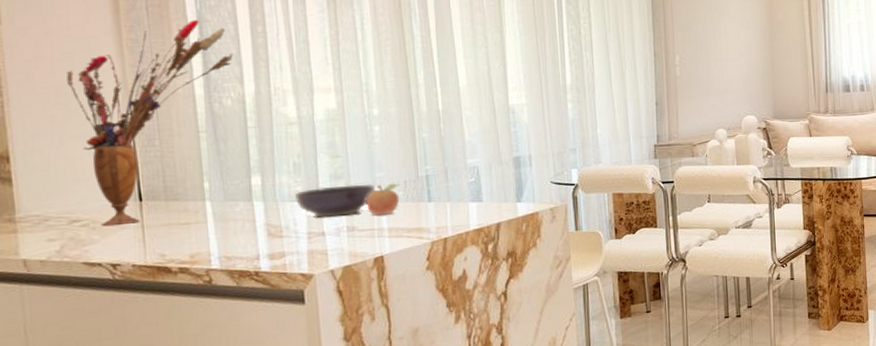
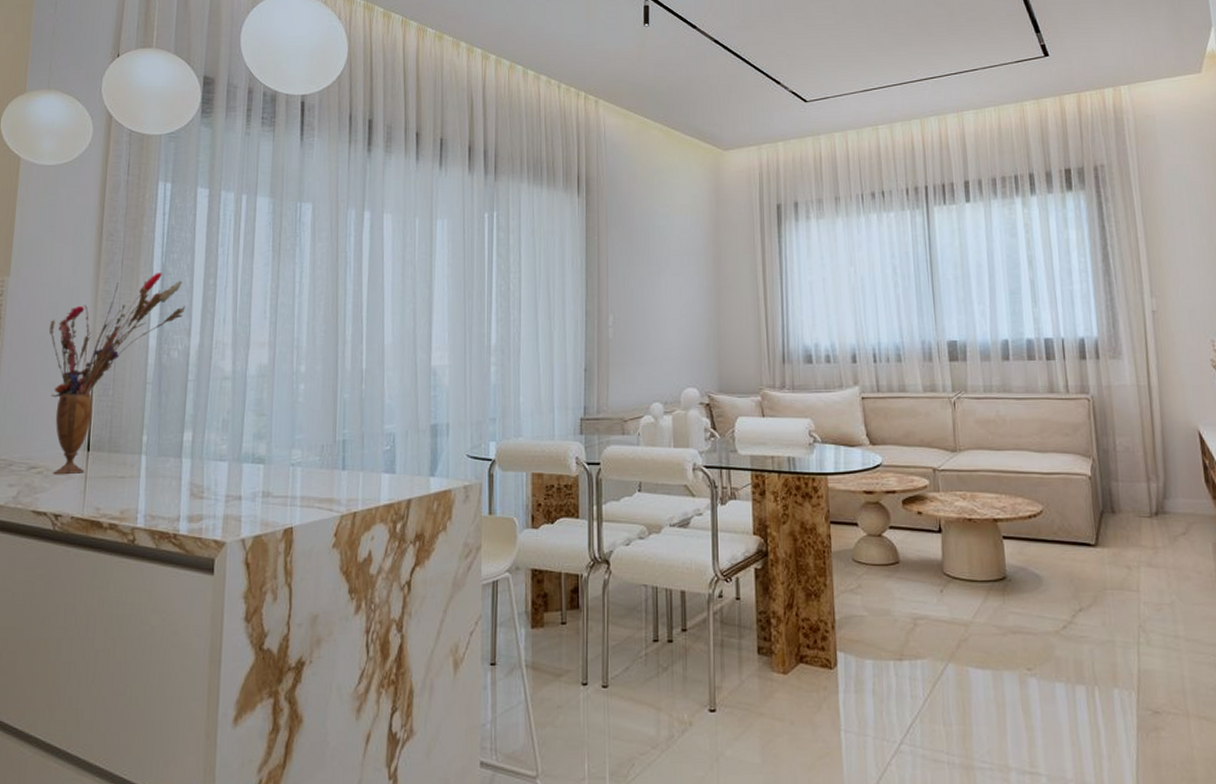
bowl: present [294,183,376,218] -> none [218,446,295,481]
fruit: present [366,183,400,217] -> none [283,447,317,483]

